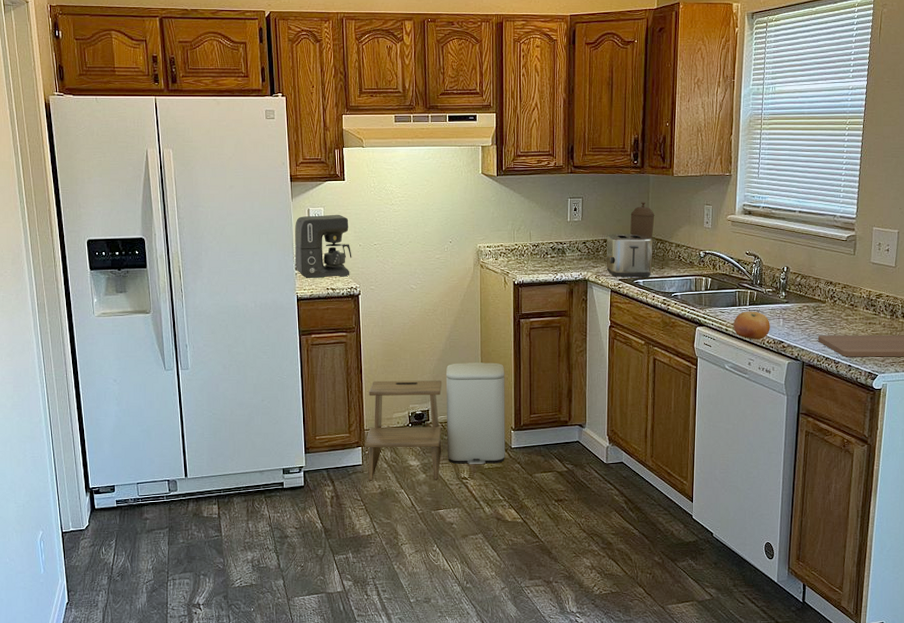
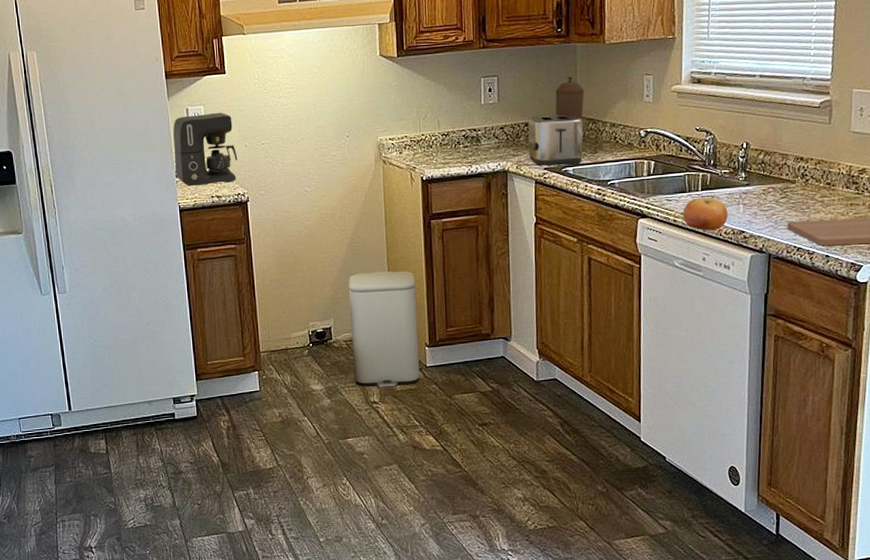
step stool: present [364,380,442,481] -> none [260,293,348,409]

